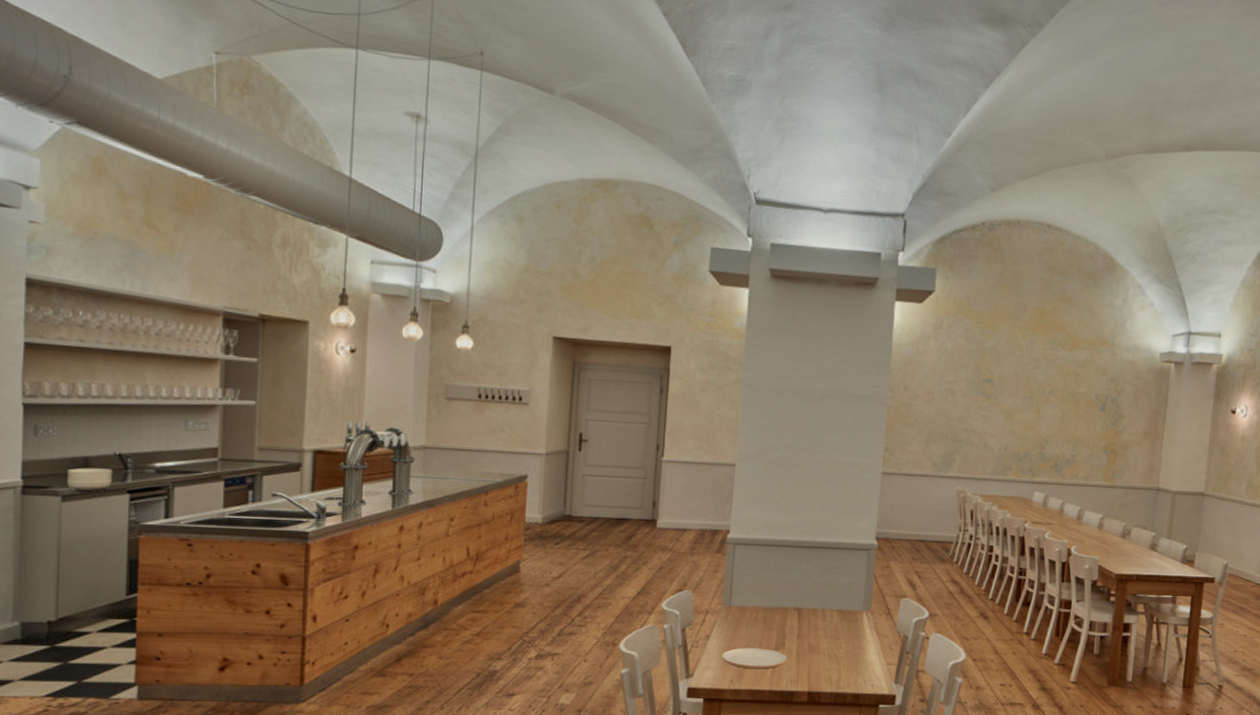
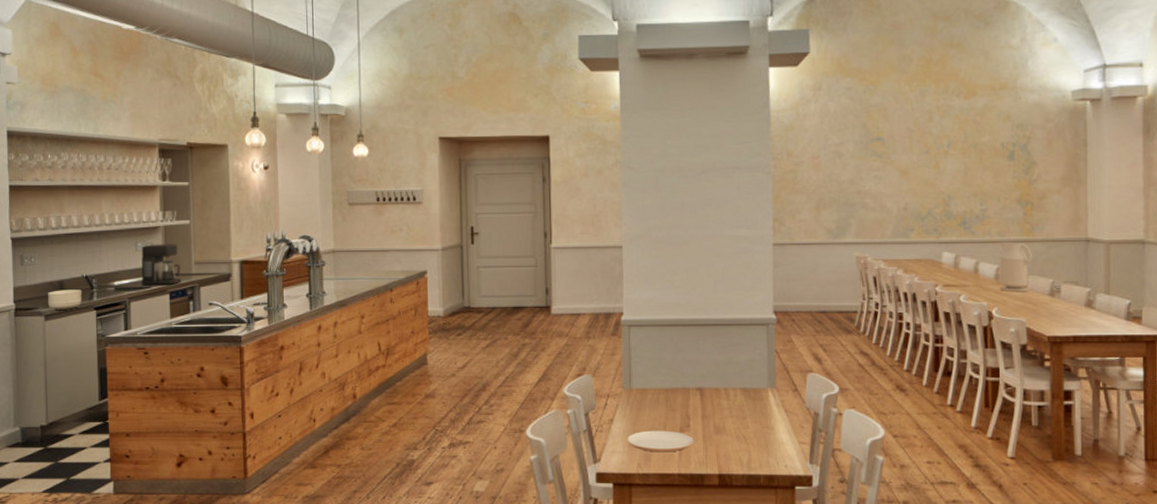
coffee maker: none [190,424,241,471] -> present [141,244,182,286]
water jug: none [1080,485,1111,533] -> present [999,241,1032,292]

